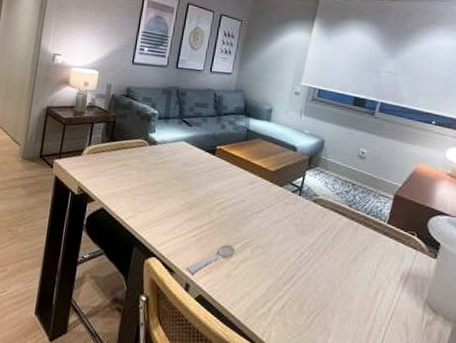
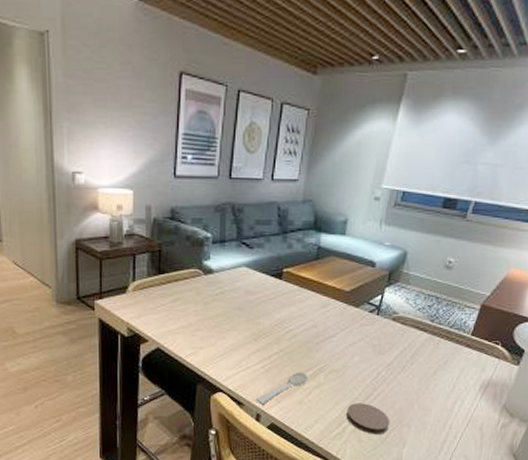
coaster: none [271,282,315,319] -> present [346,403,391,434]

